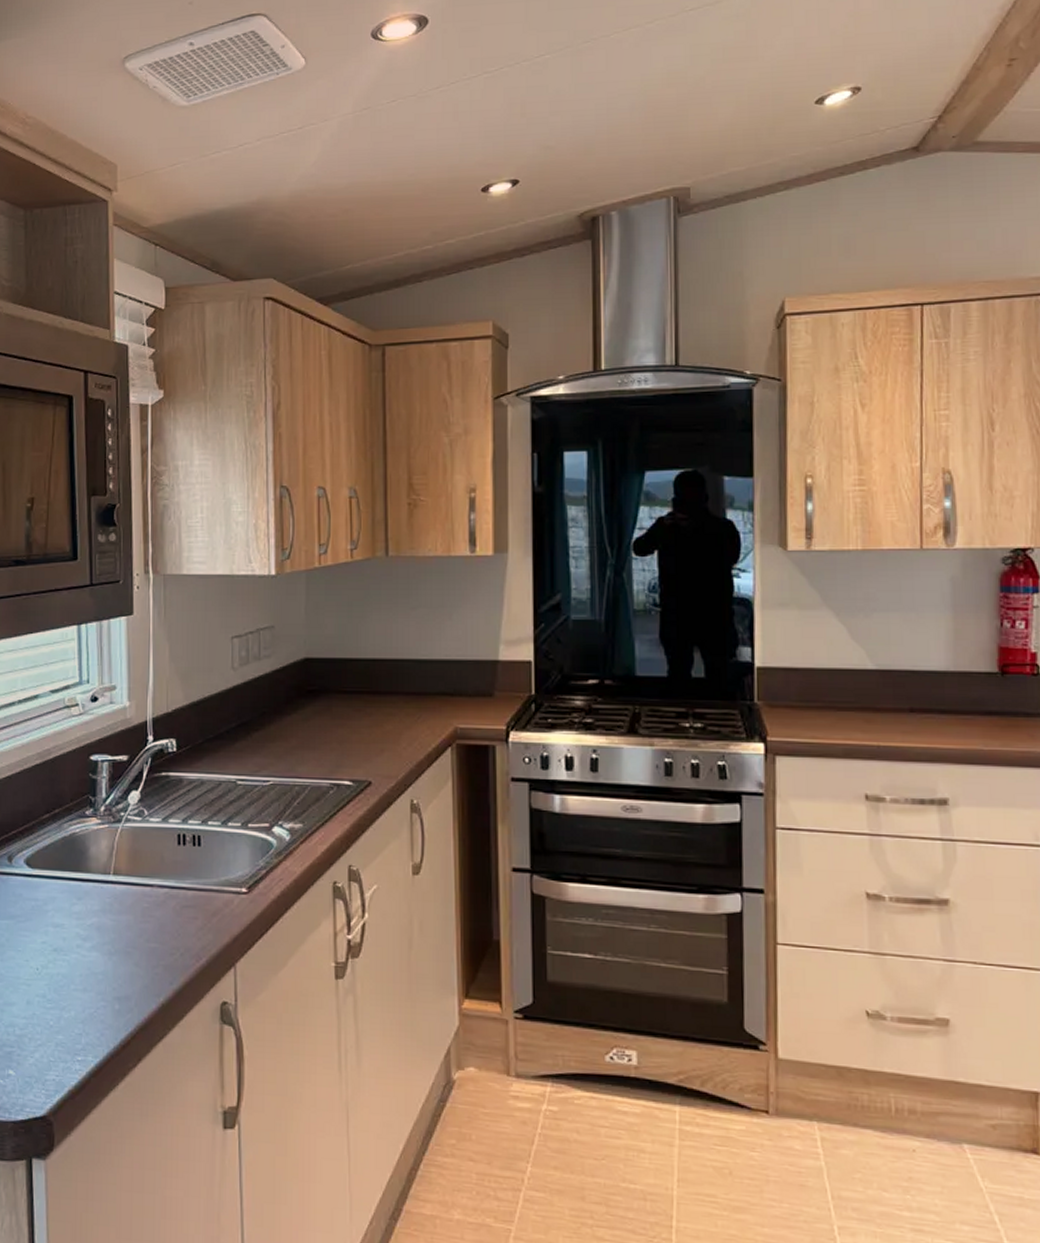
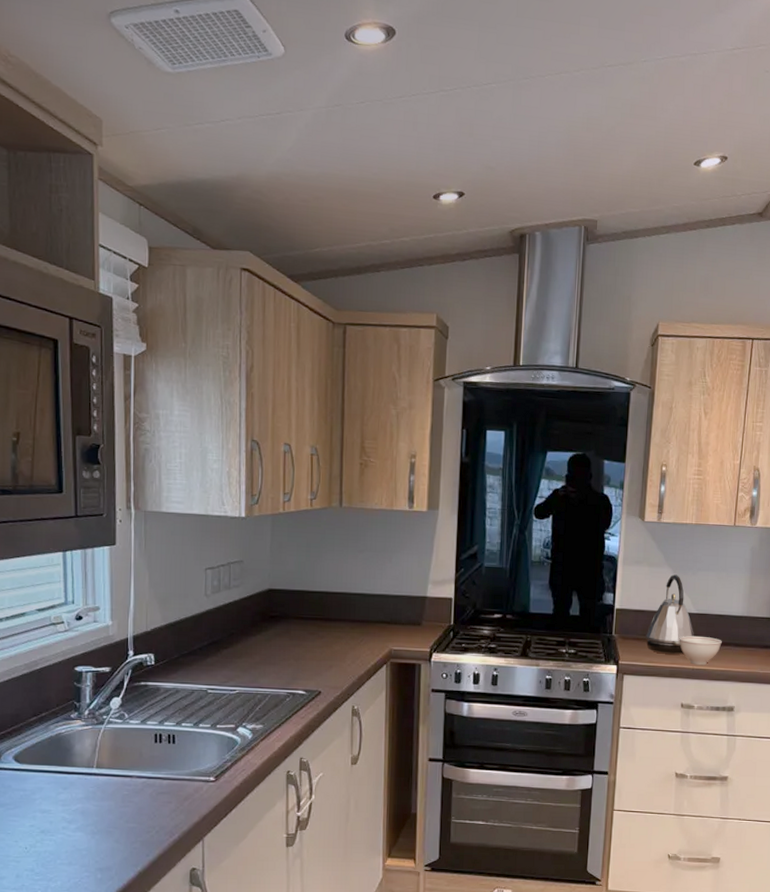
kettle: none [803,618,877,727] -> present [646,574,695,655]
bowl: none [853,700,919,741] -> present [679,635,722,666]

